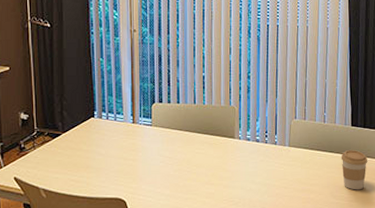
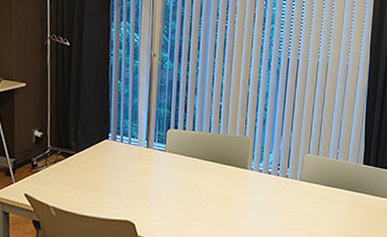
coffee cup: present [341,149,368,190] -> none [350,187,377,227]

